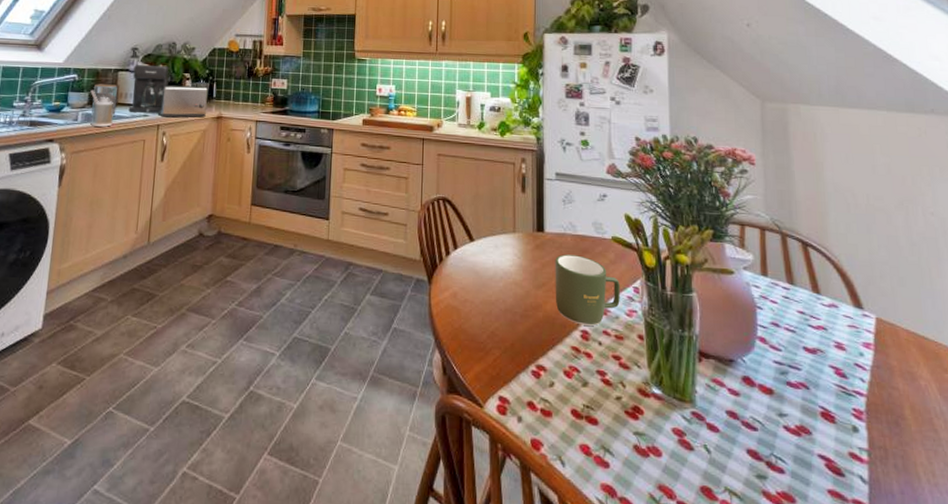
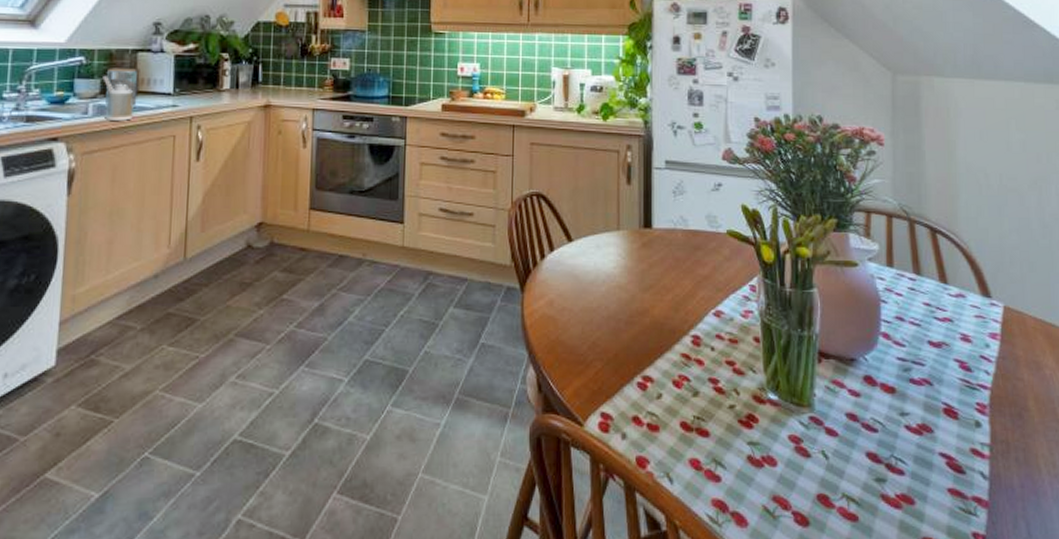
coffee maker: present [128,64,170,113] -> none [152,42,203,103]
toaster: present [157,85,209,118] -> none [189,67,253,108]
mug: present [555,254,620,326] -> none [663,252,735,330]

